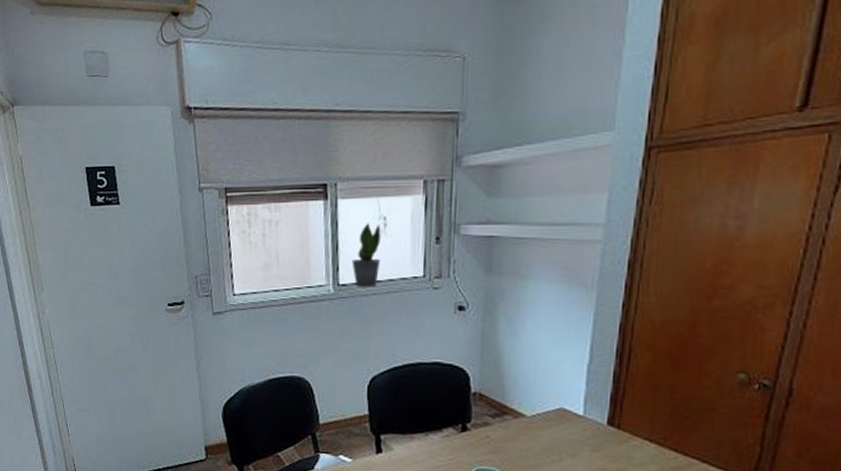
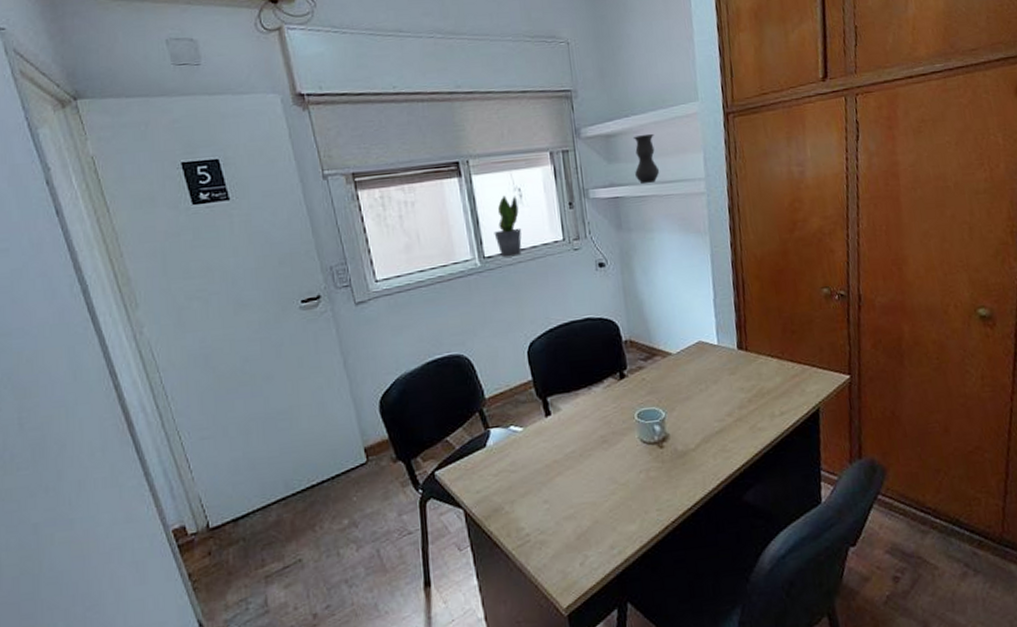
vase: none [518,166,549,225] -> present [634,133,660,185]

